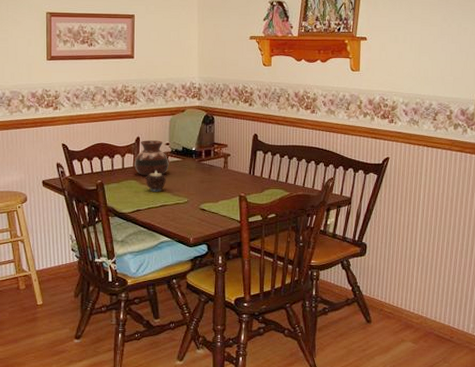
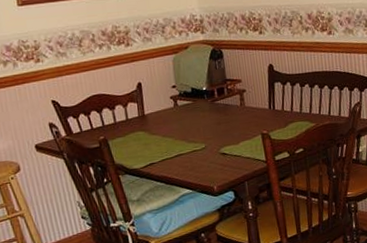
vase: present [134,140,169,176] -> none [139,83,180,125]
candle: present [145,172,166,192] -> none [154,119,179,142]

